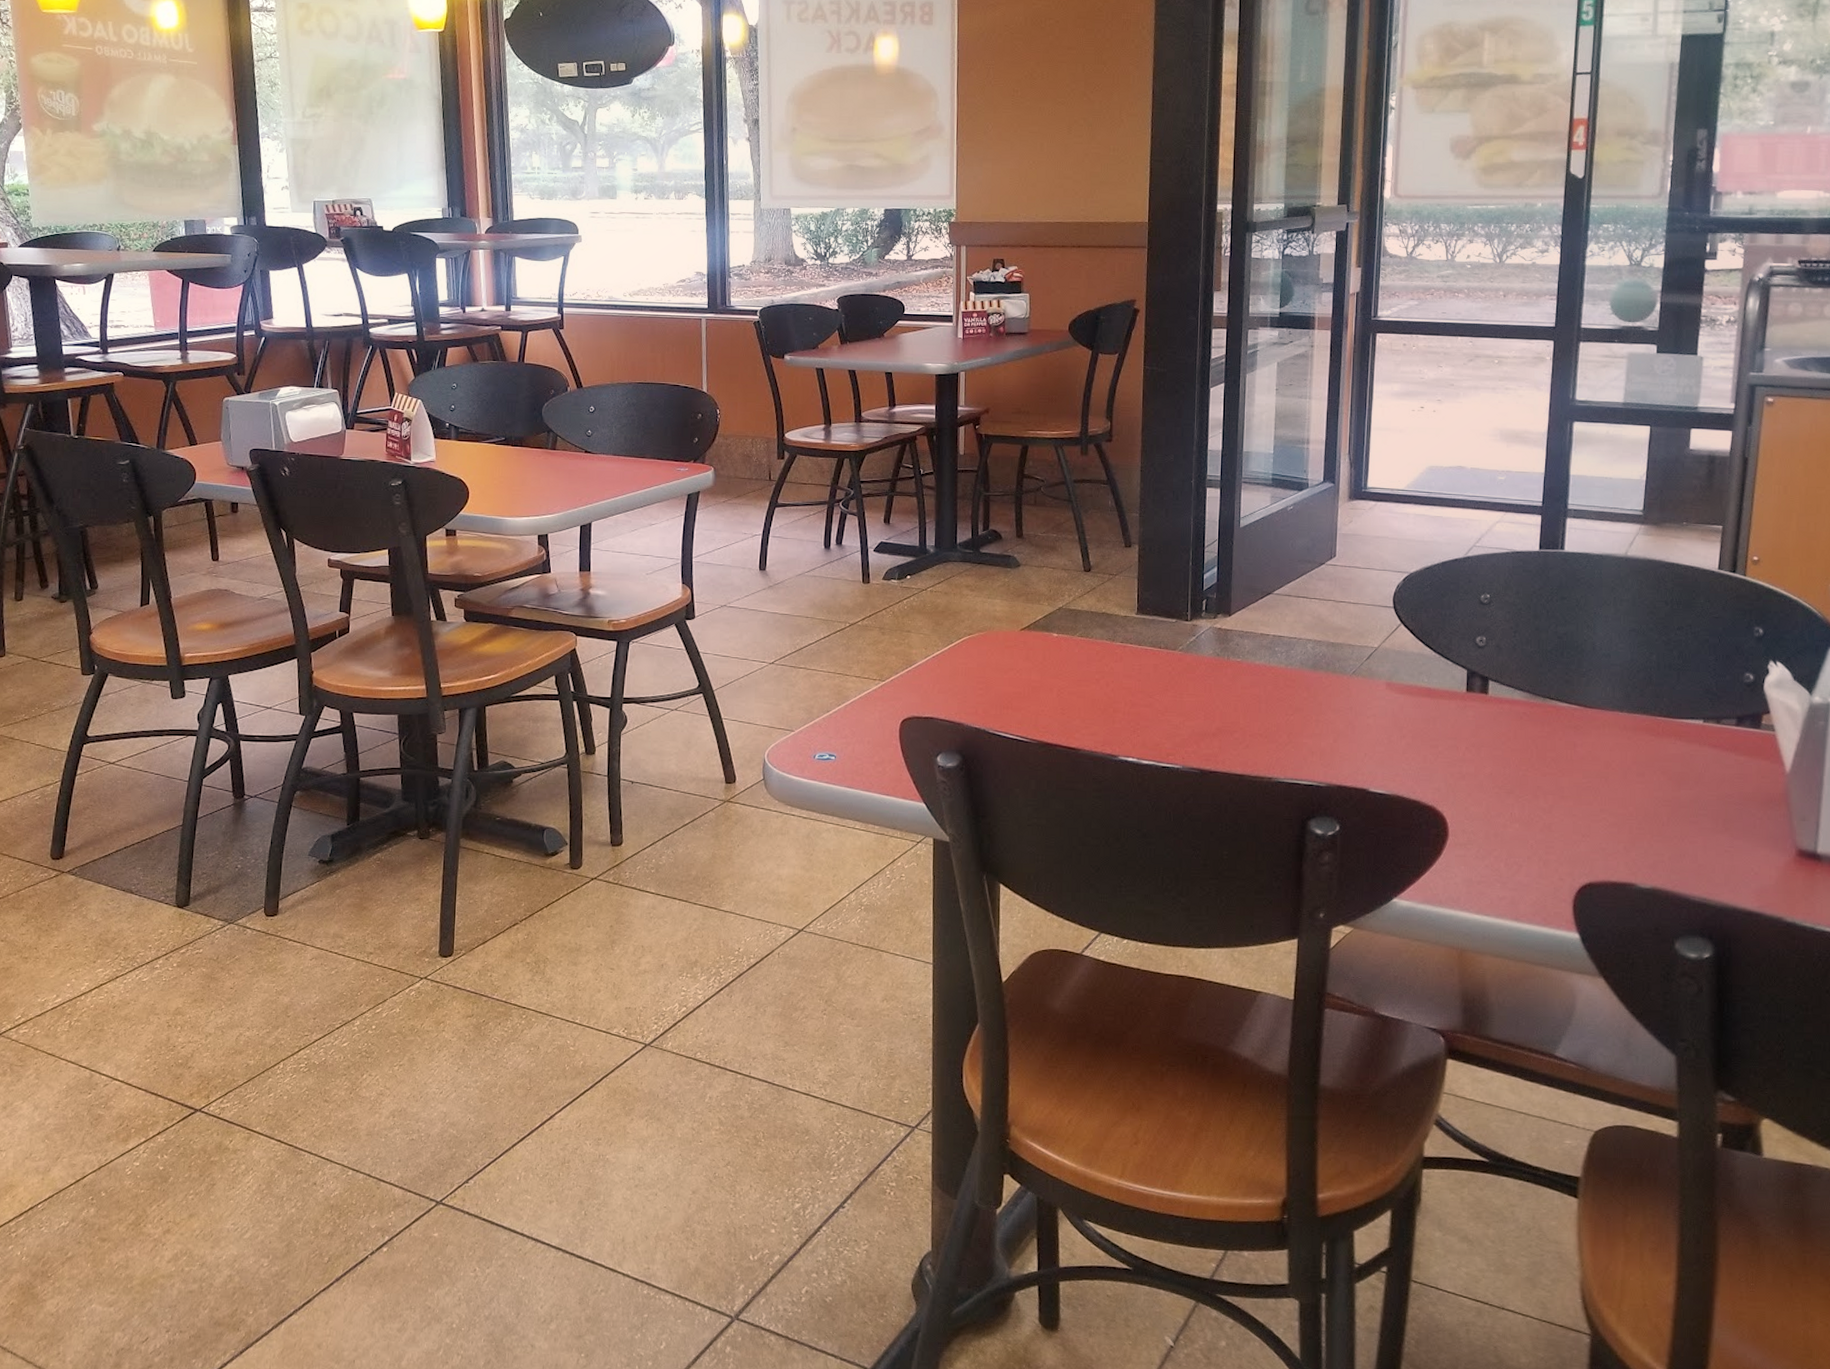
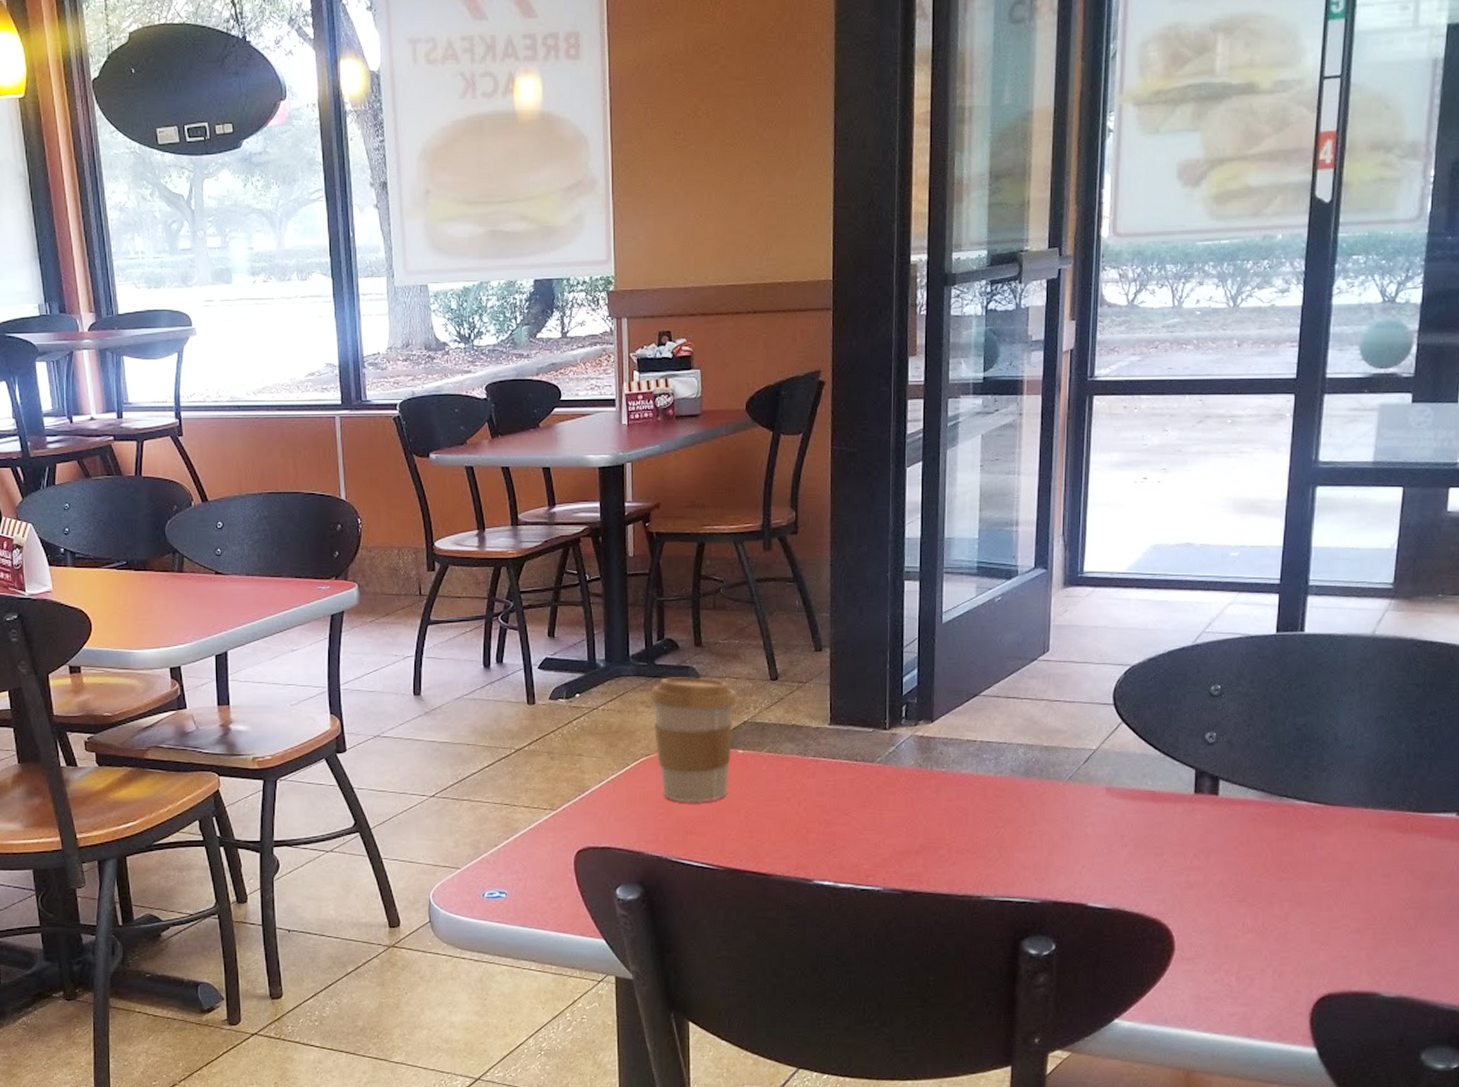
coffee cup: none [975,564,1053,680] -> present [650,677,737,803]

